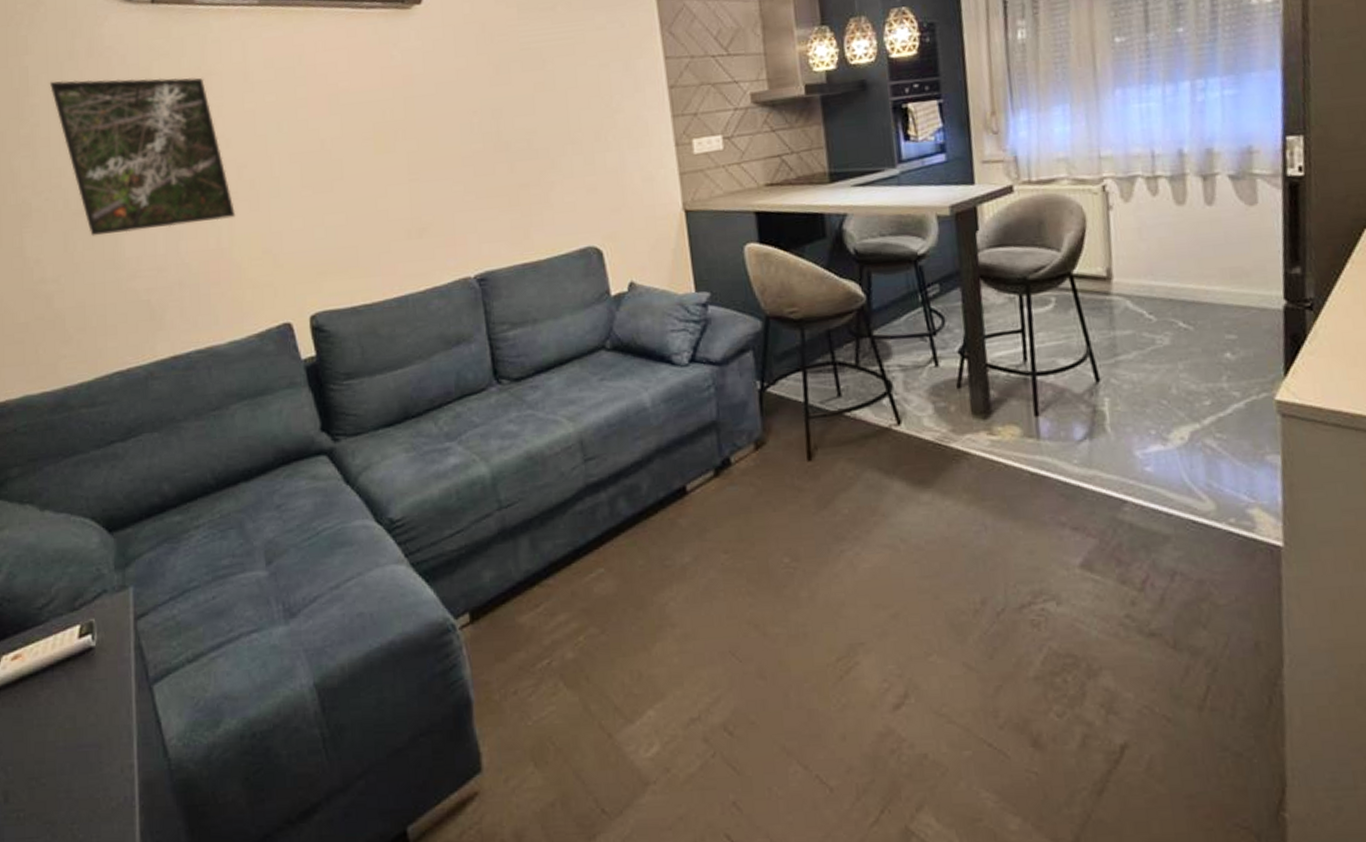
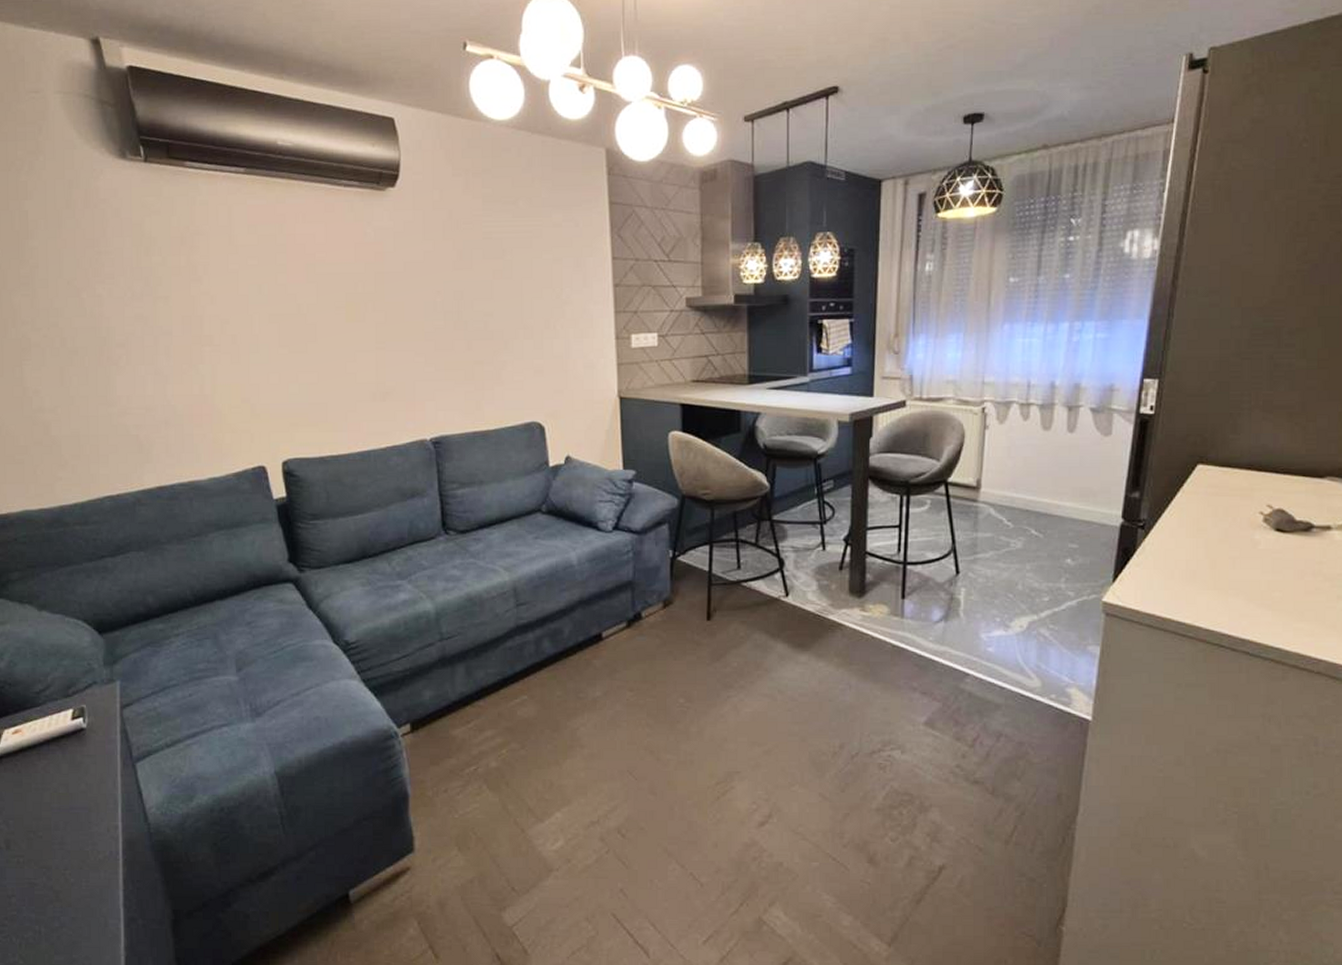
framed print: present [50,77,235,236] -> none [48,227,217,374]

